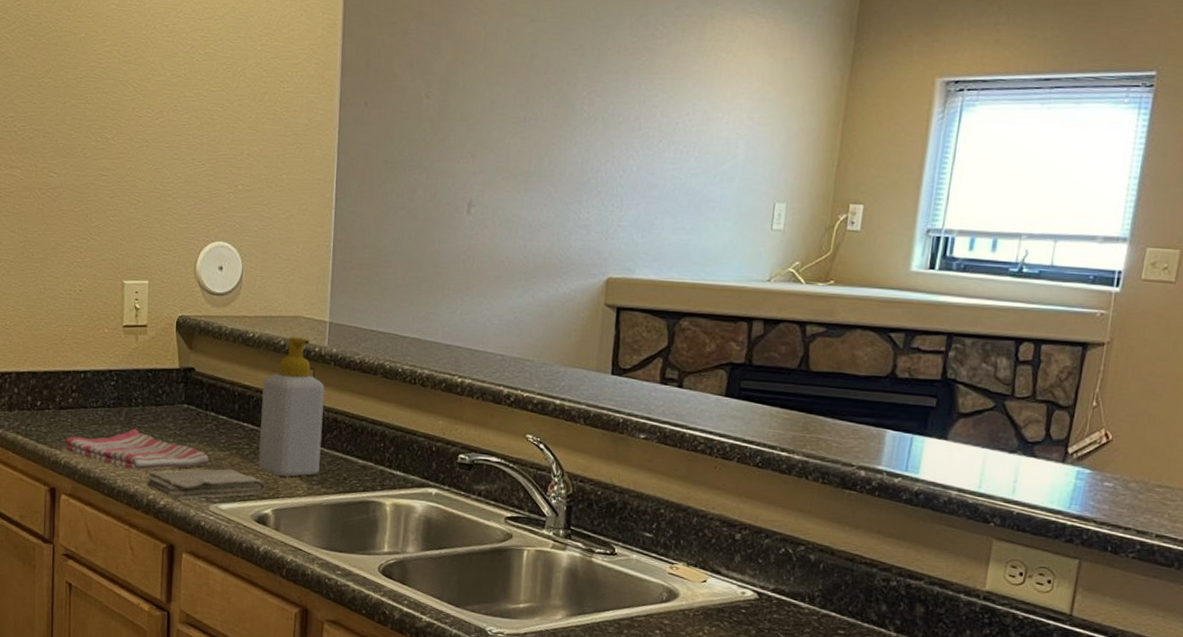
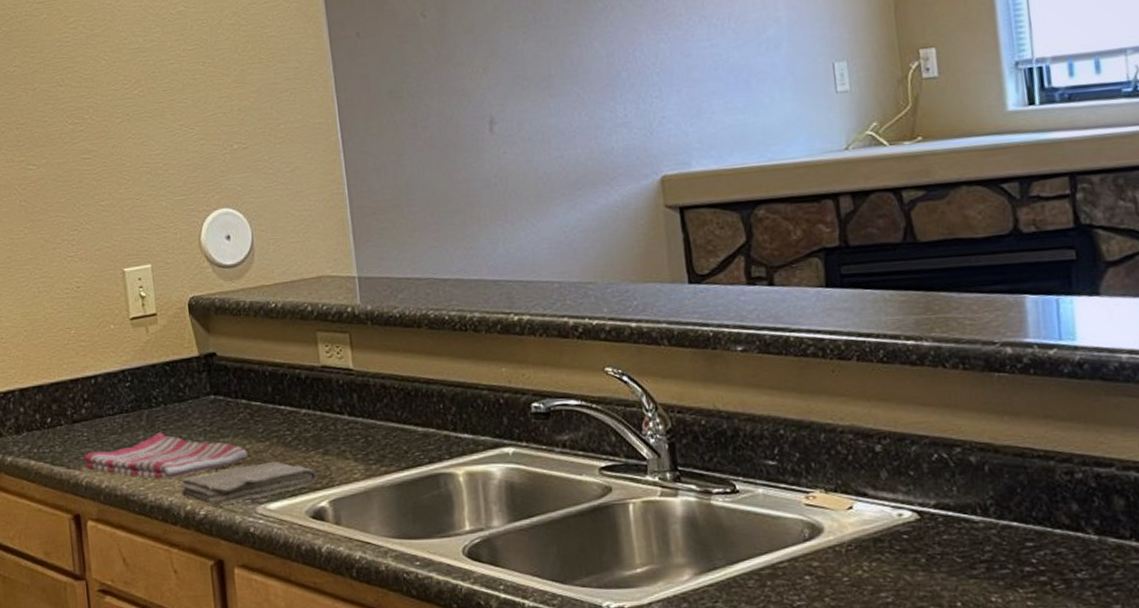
soap bottle: present [258,337,325,477] -> none [295,299,375,461]

